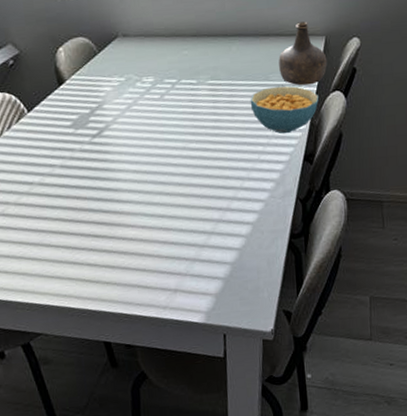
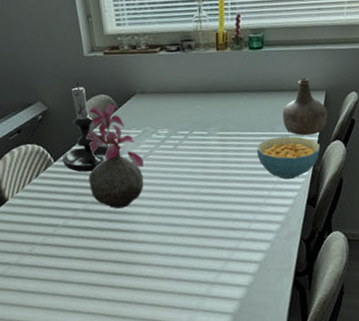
candle holder: none [36,23,88,125] -> present [62,82,109,172]
vase: none [63,47,128,165] -> present [86,103,144,209]

